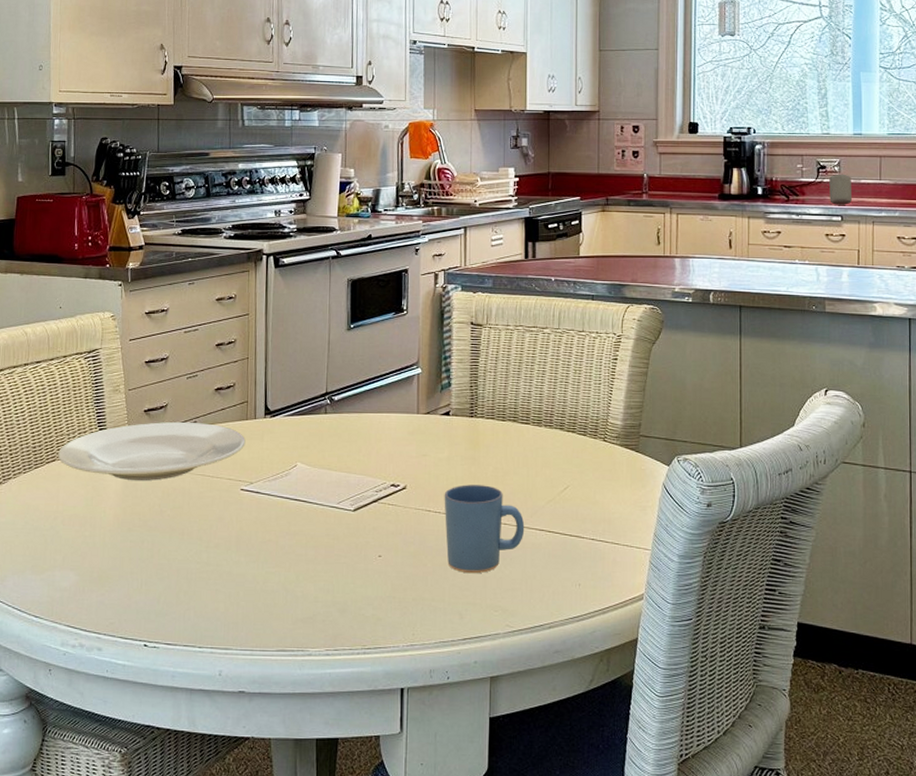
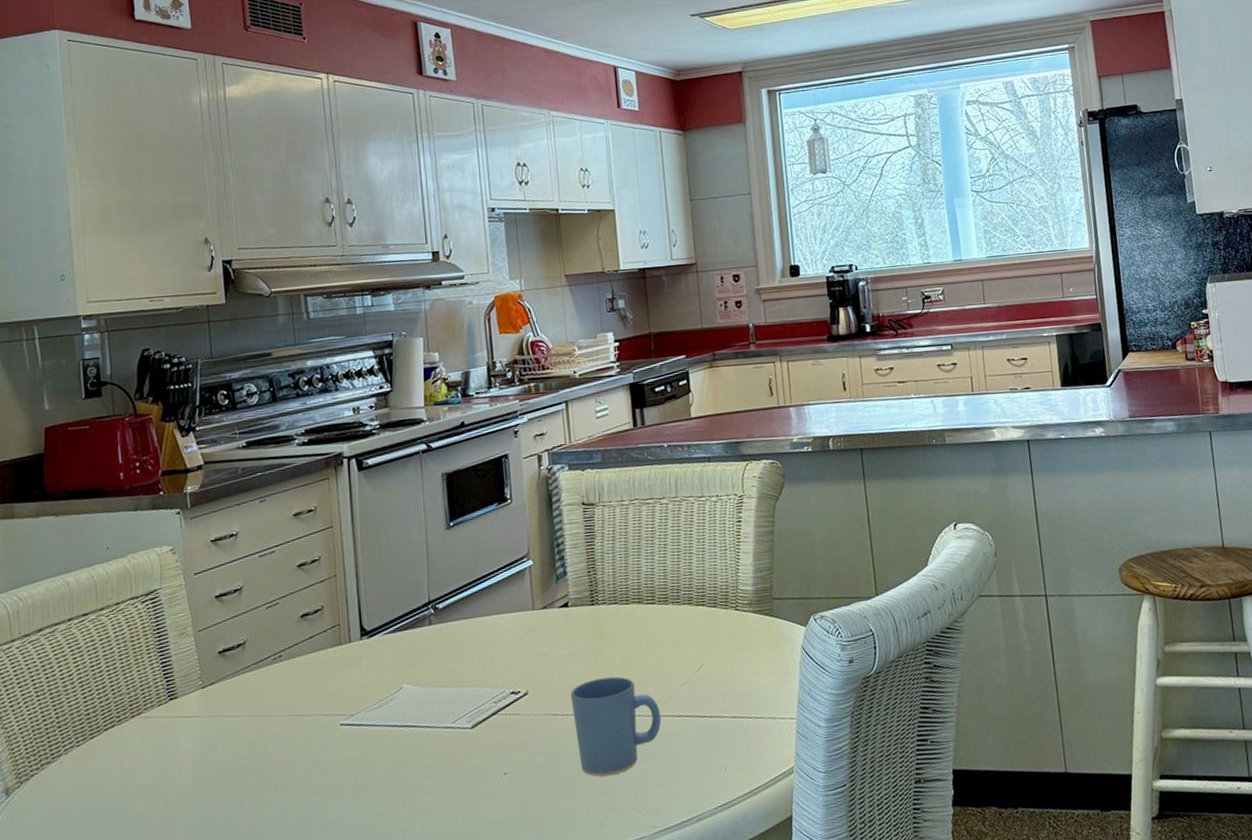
plate: present [58,421,246,481] -> none [118,655,341,735]
canister: present [821,172,861,206] -> none [927,301,969,335]

